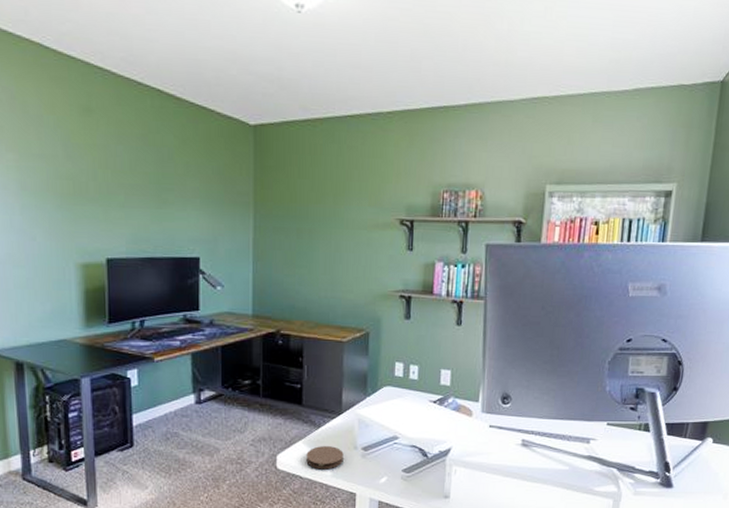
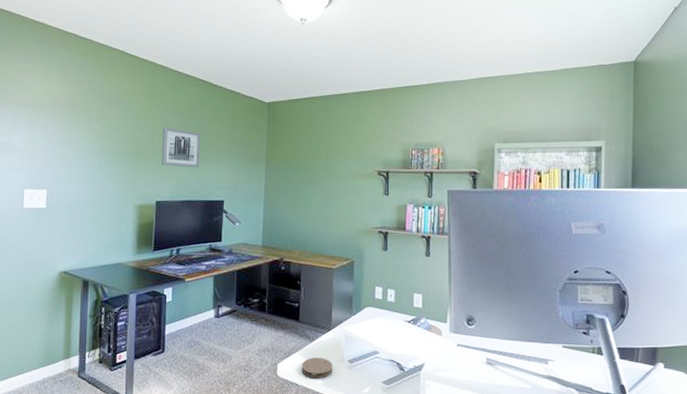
wall art: none [107,157,164,214] -> present [161,127,201,168]

